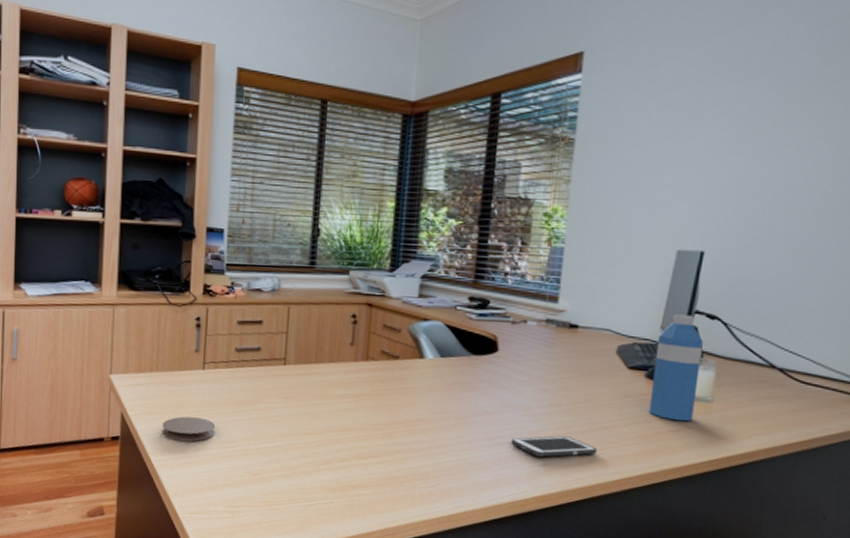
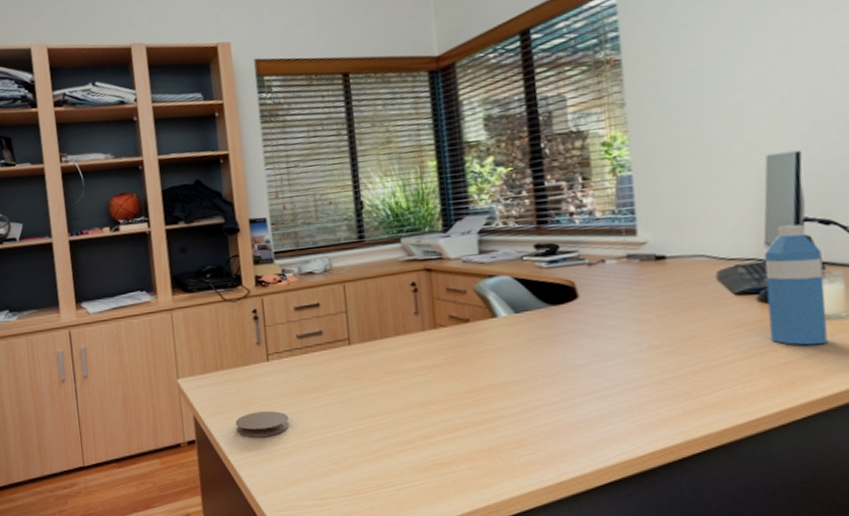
cell phone: present [511,436,598,457] -> none [613,380,718,407]

